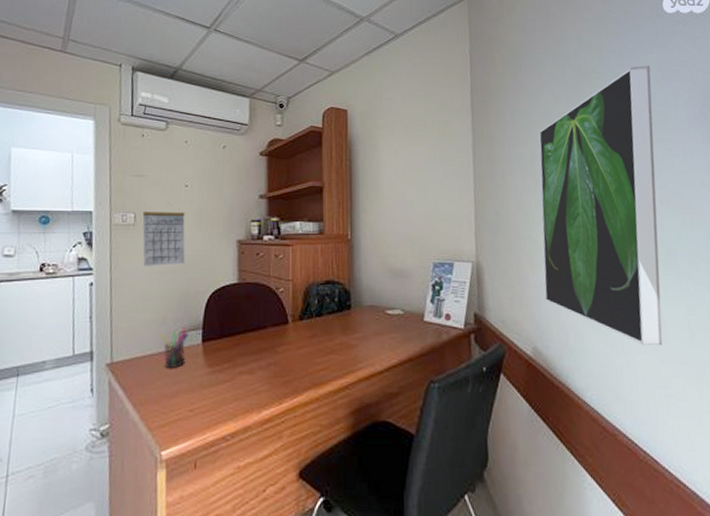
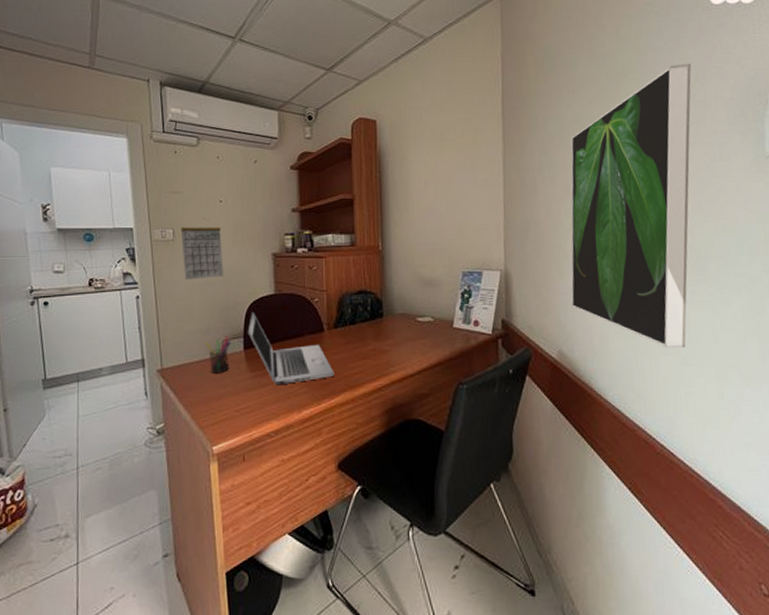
laptop: none [206,301,298,382] -> present [247,311,335,386]

